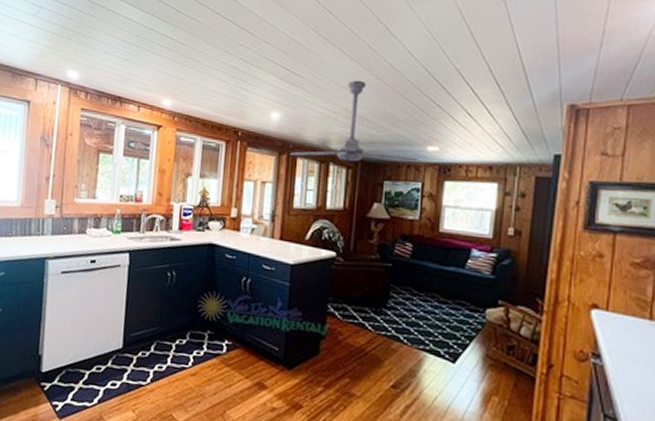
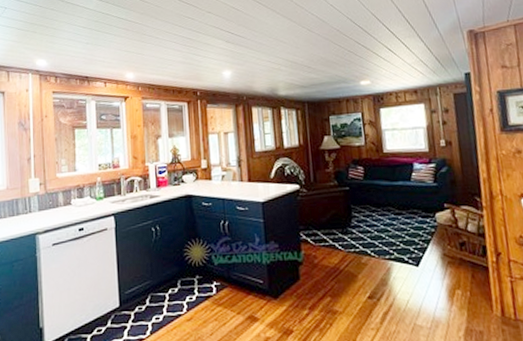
ceiling fan: present [290,80,418,162] -> none [245,33,355,106]

